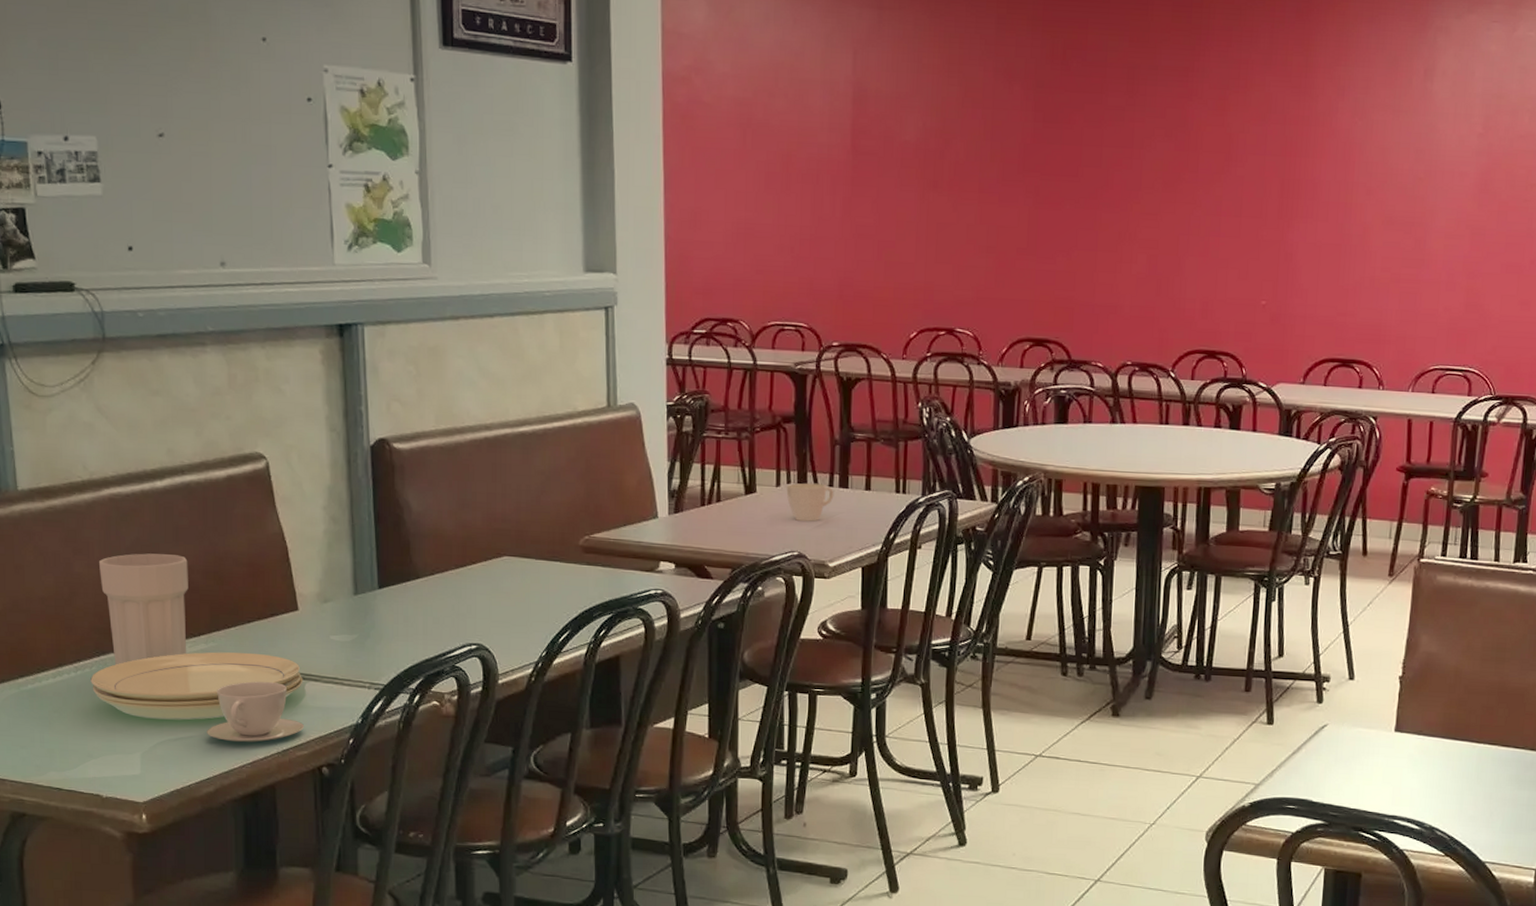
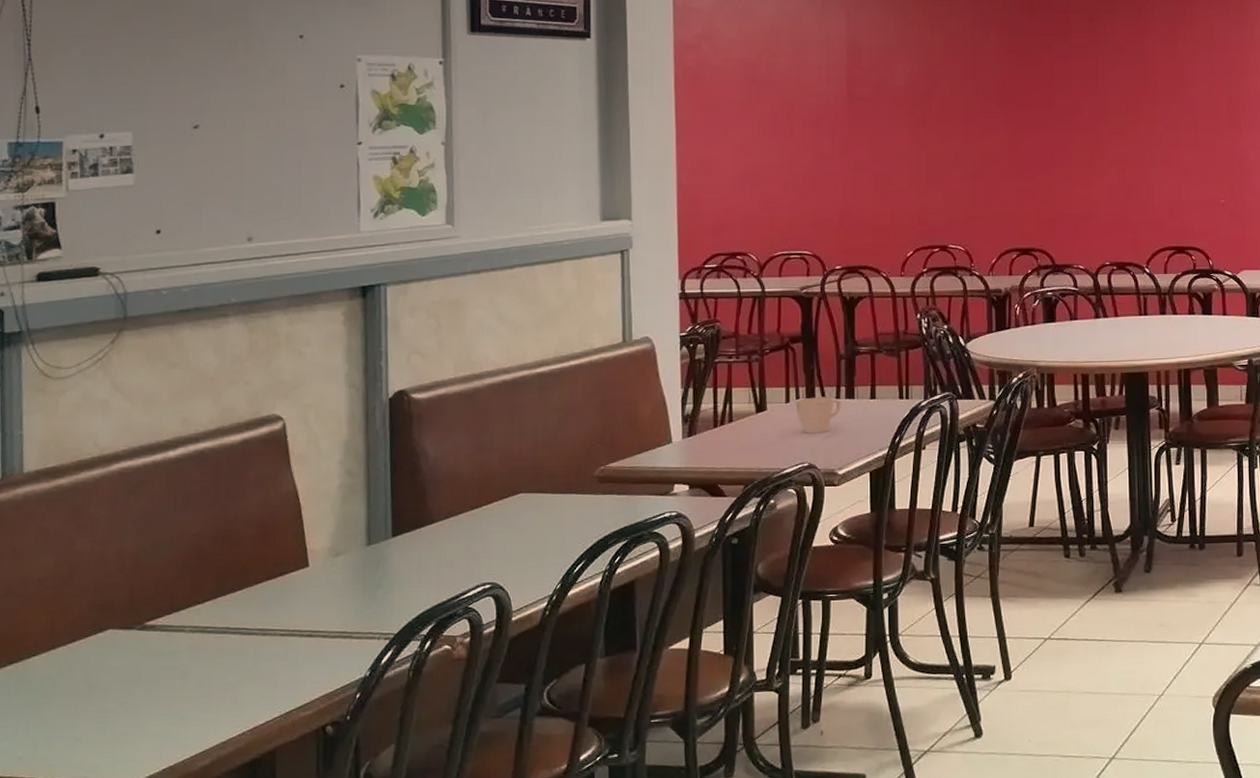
plate: present [90,652,303,720] -> none [84,614,311,694]
cup: present [98,553,188,665] -> none [102,523,197,642]
teacup: present [207,681,304,743] -> none [205,643,309,710]

